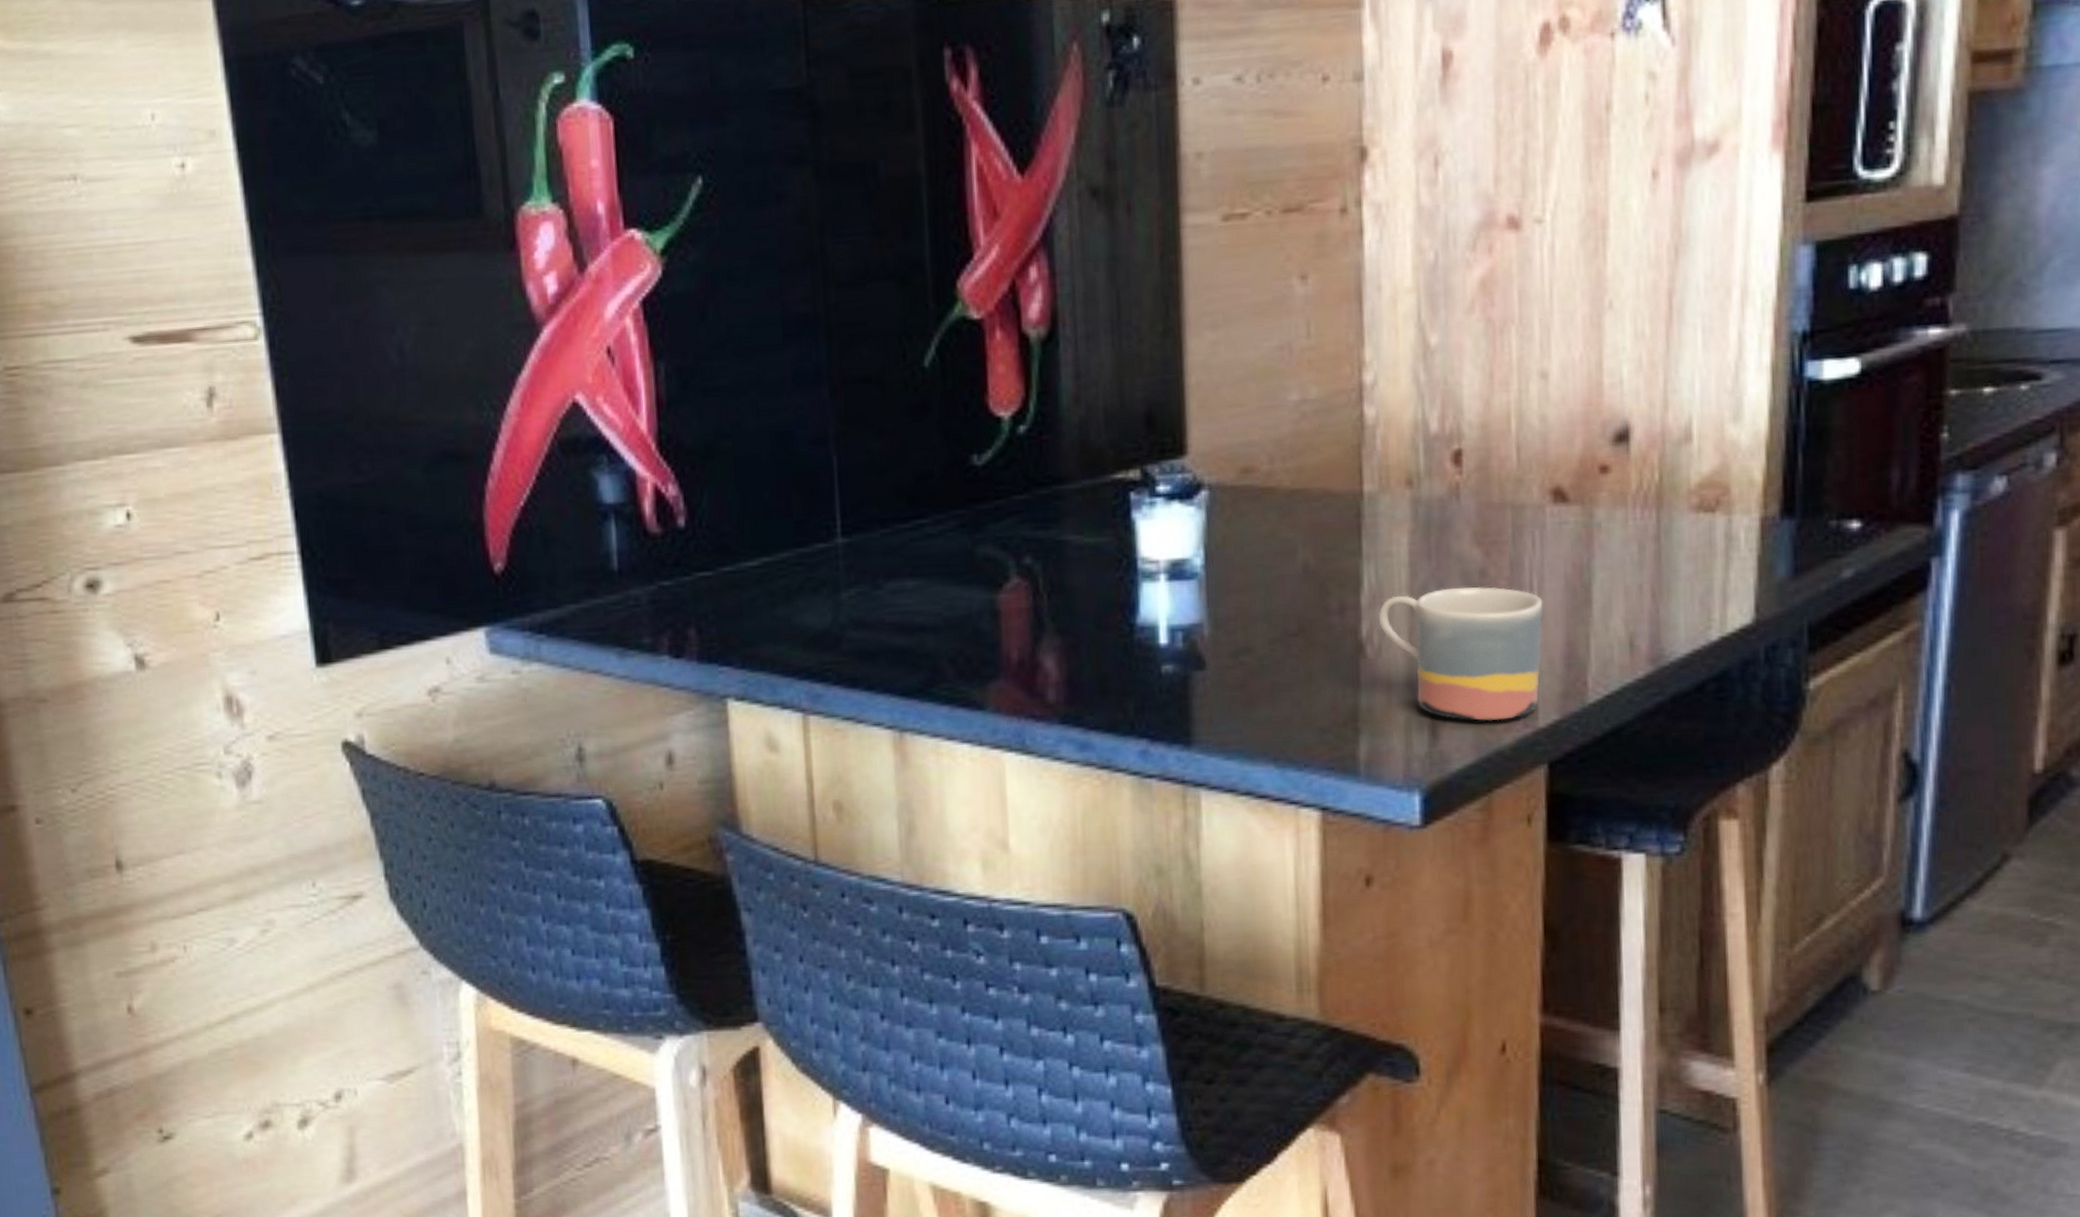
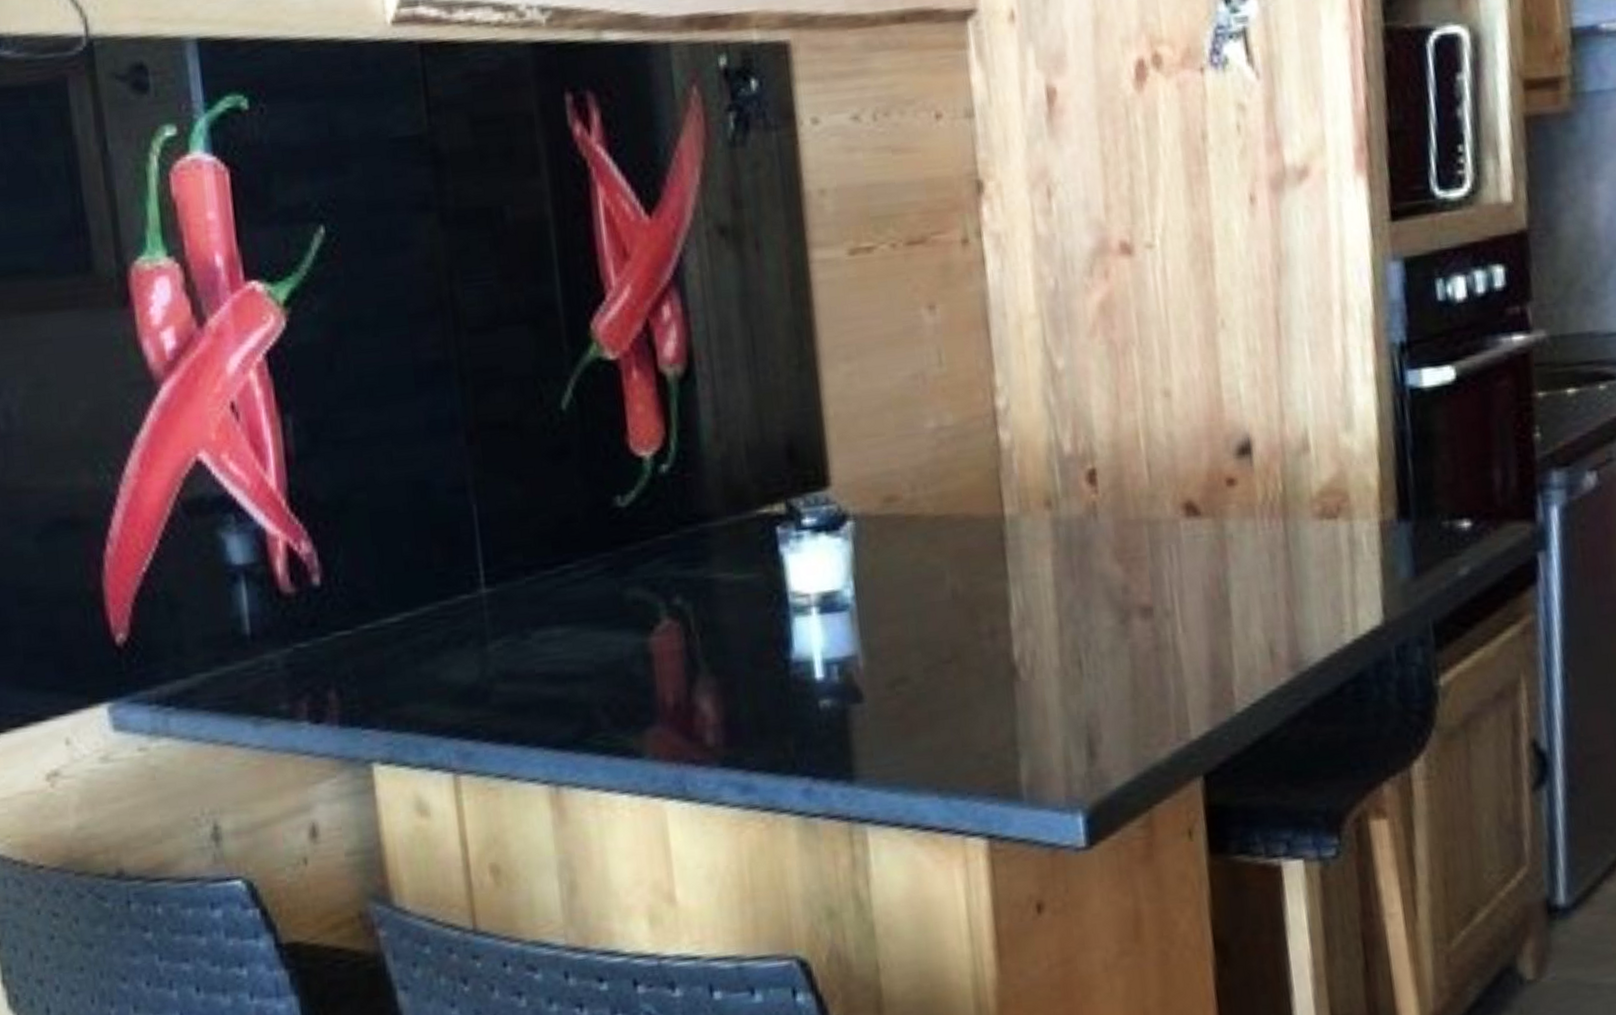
mug: present [1378,586,1544,721] -> none [1028,602,1189,738]

